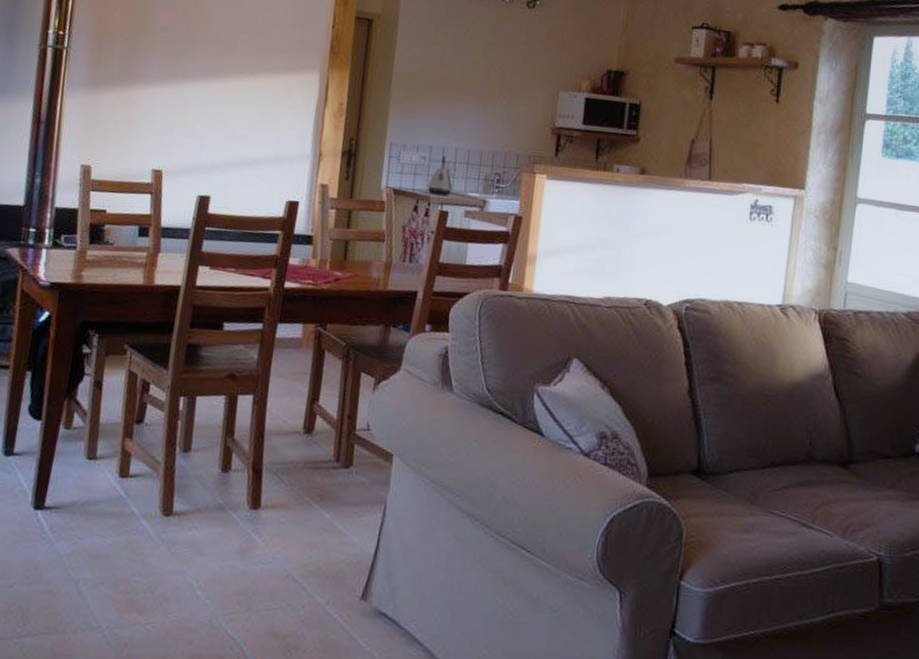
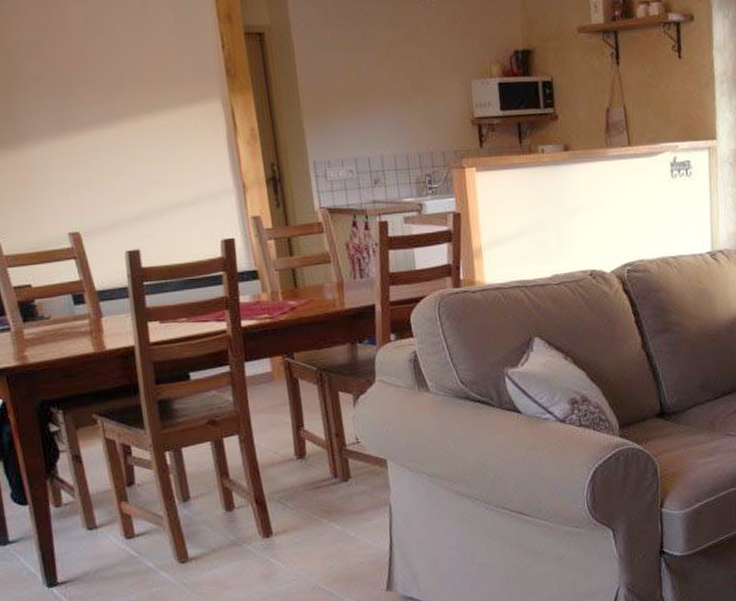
kettle: present [427,155,453,197] -> none [360,165,387,207]

